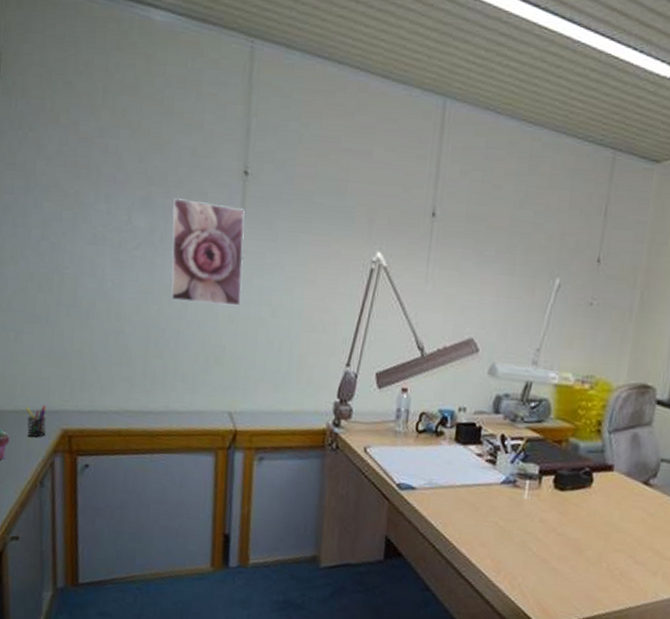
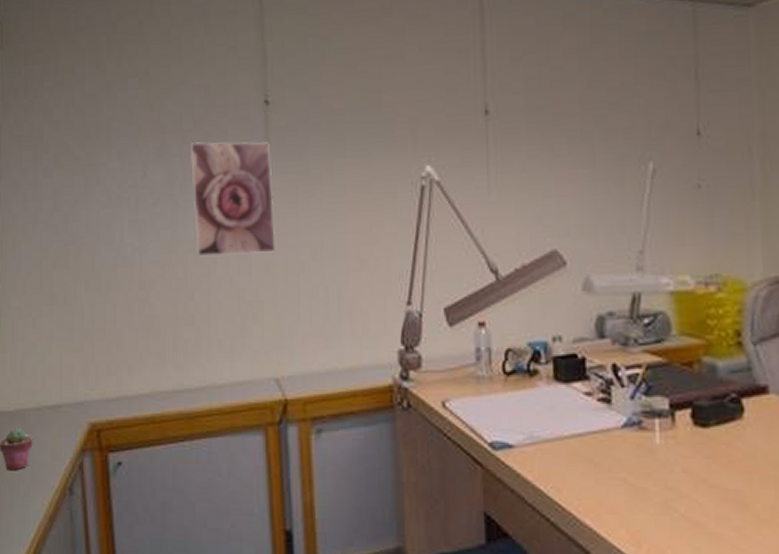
pen holder: present [25,405,47,437] -> none [48,398,72,436]

